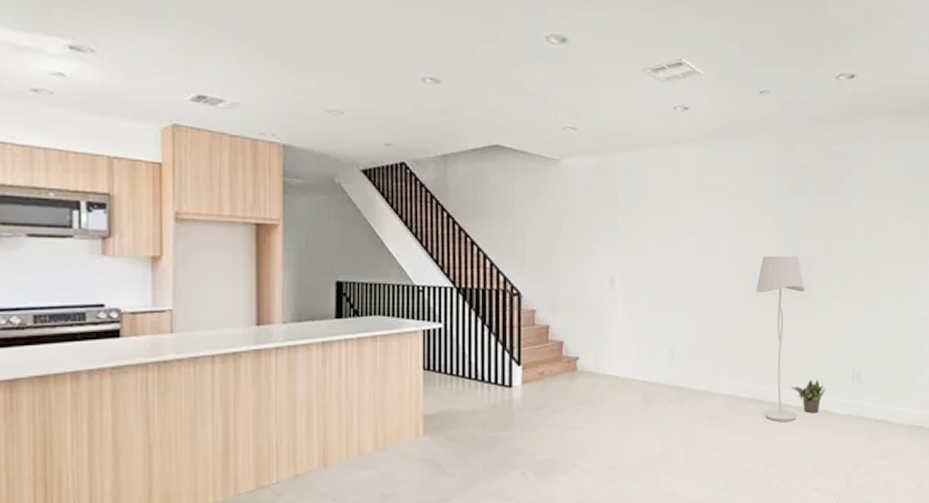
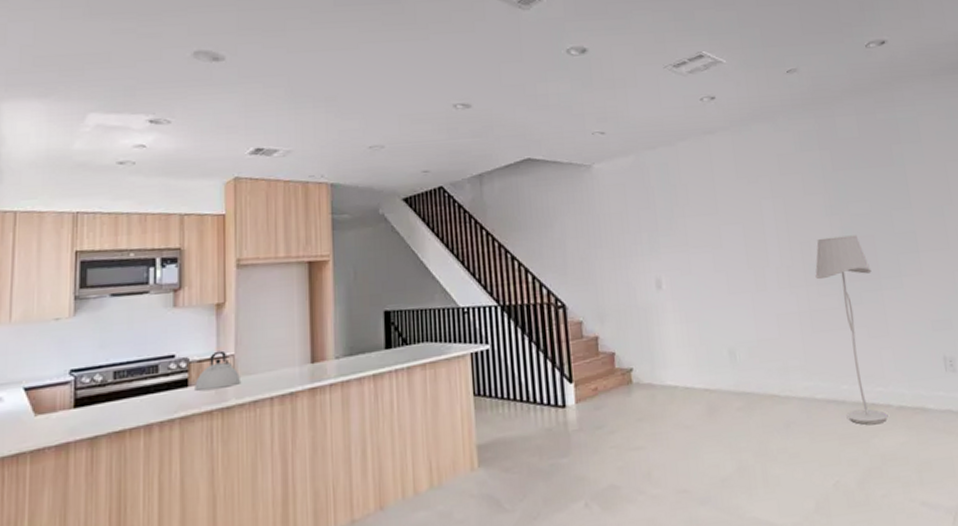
kettle: none [127,304,178,344] -> present [195,350,240,392]
potted plant: present [791,379,826,413] -> none [873,371,916,412]

